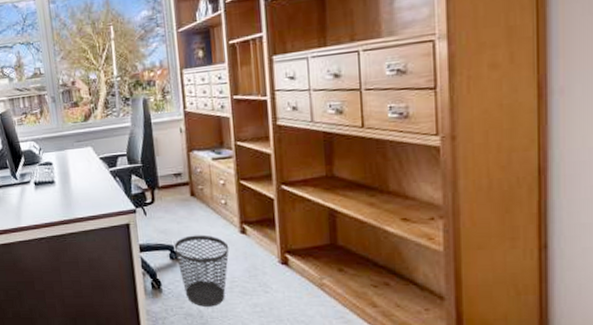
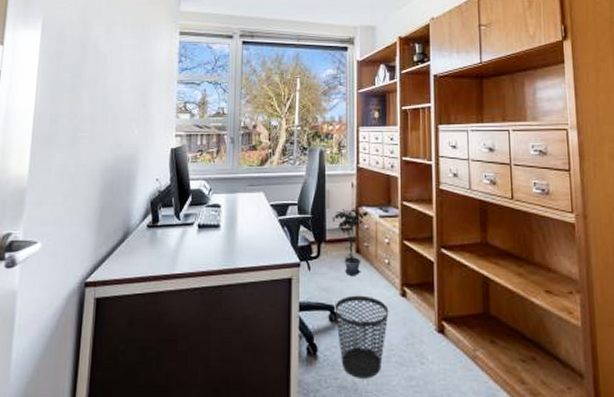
potted plant: none [163,150,203,217] -> present [332,205,370,275]

